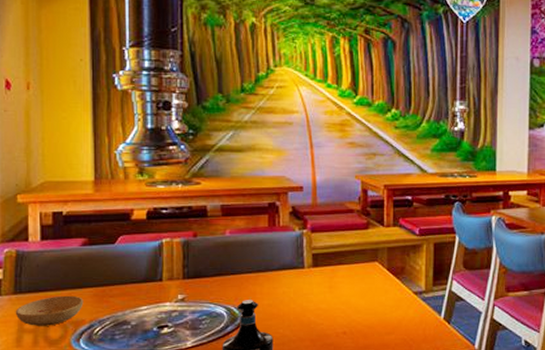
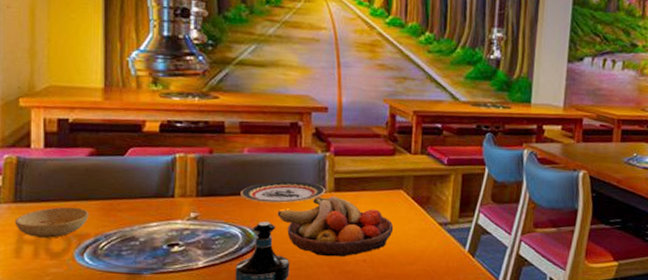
plate: none [224,259,305,281] -> present [240,181,326,203]
fruit bowl: none [259,272,371,331] -> present [277,196,394,257]

